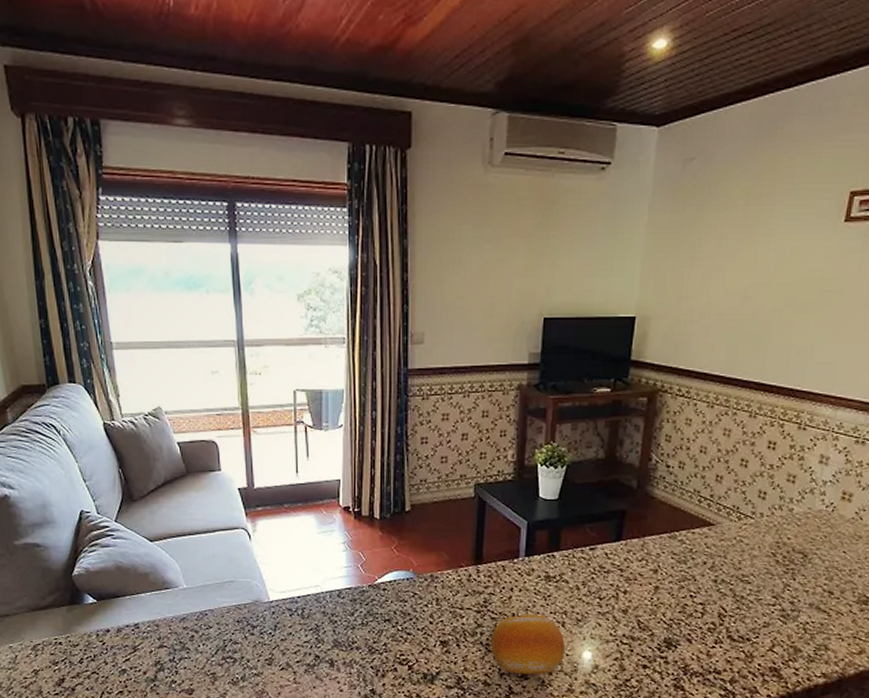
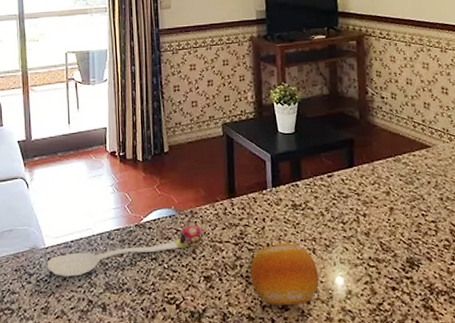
spoon: none [270,589,443,631] -> present [46,225,204,276]

